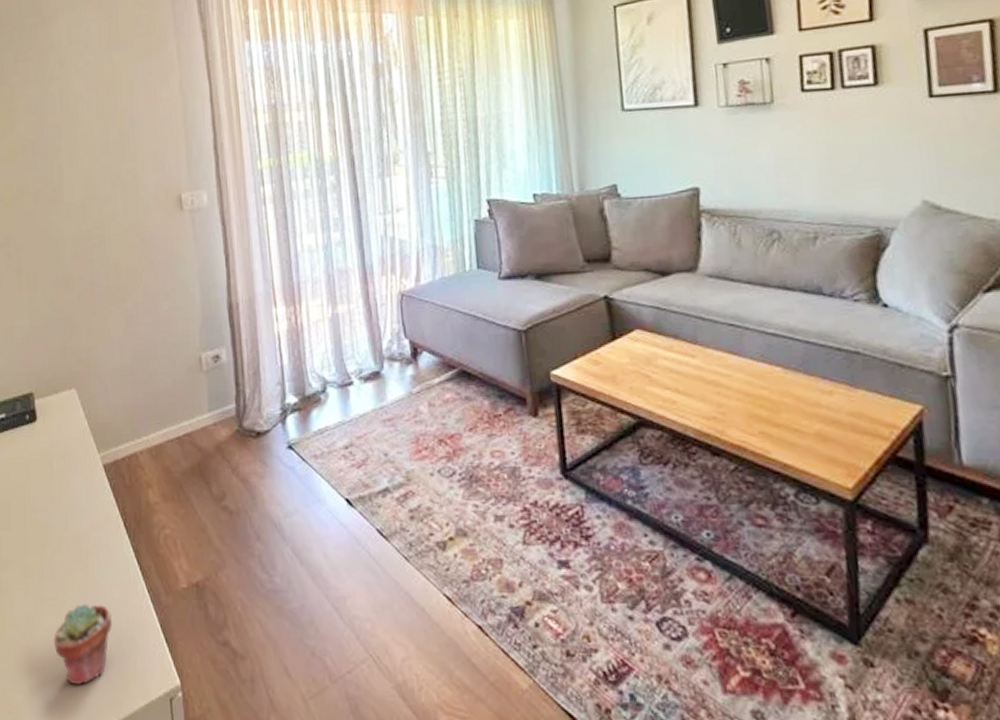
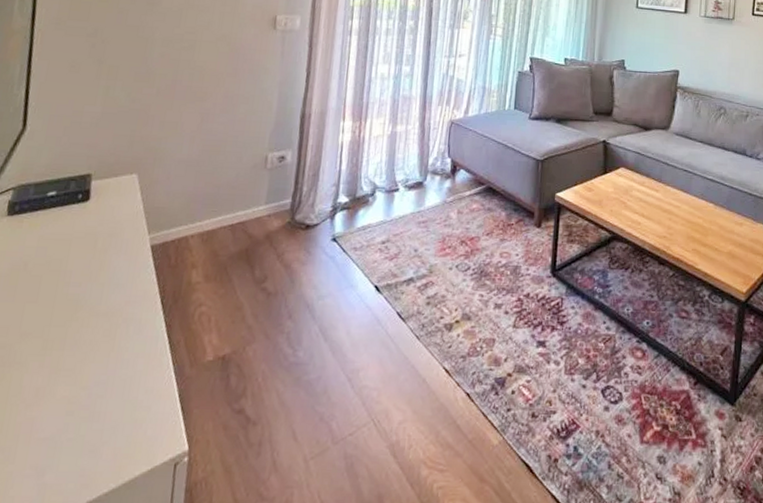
potted succulent: present [53,604,112,686] -> none [61,375,130,454]

